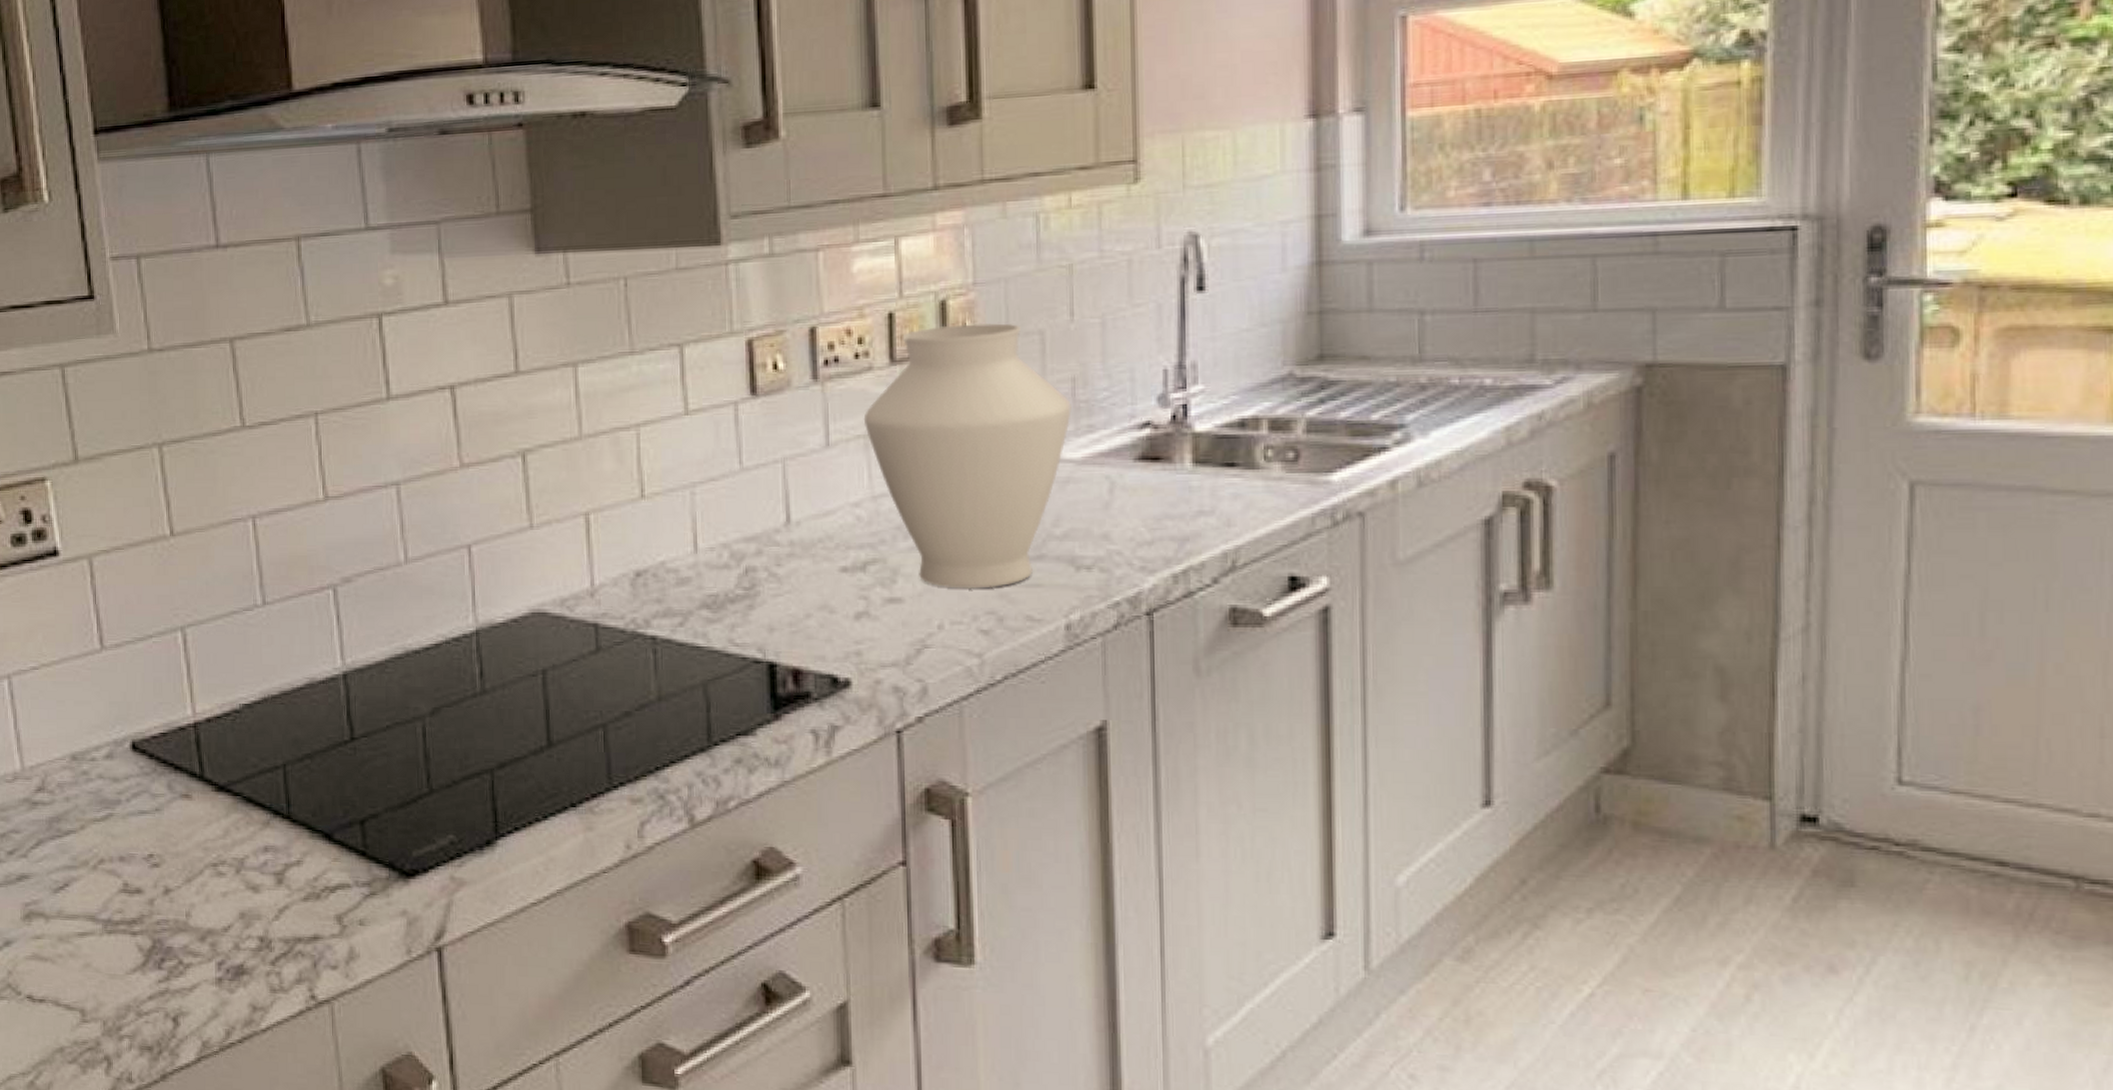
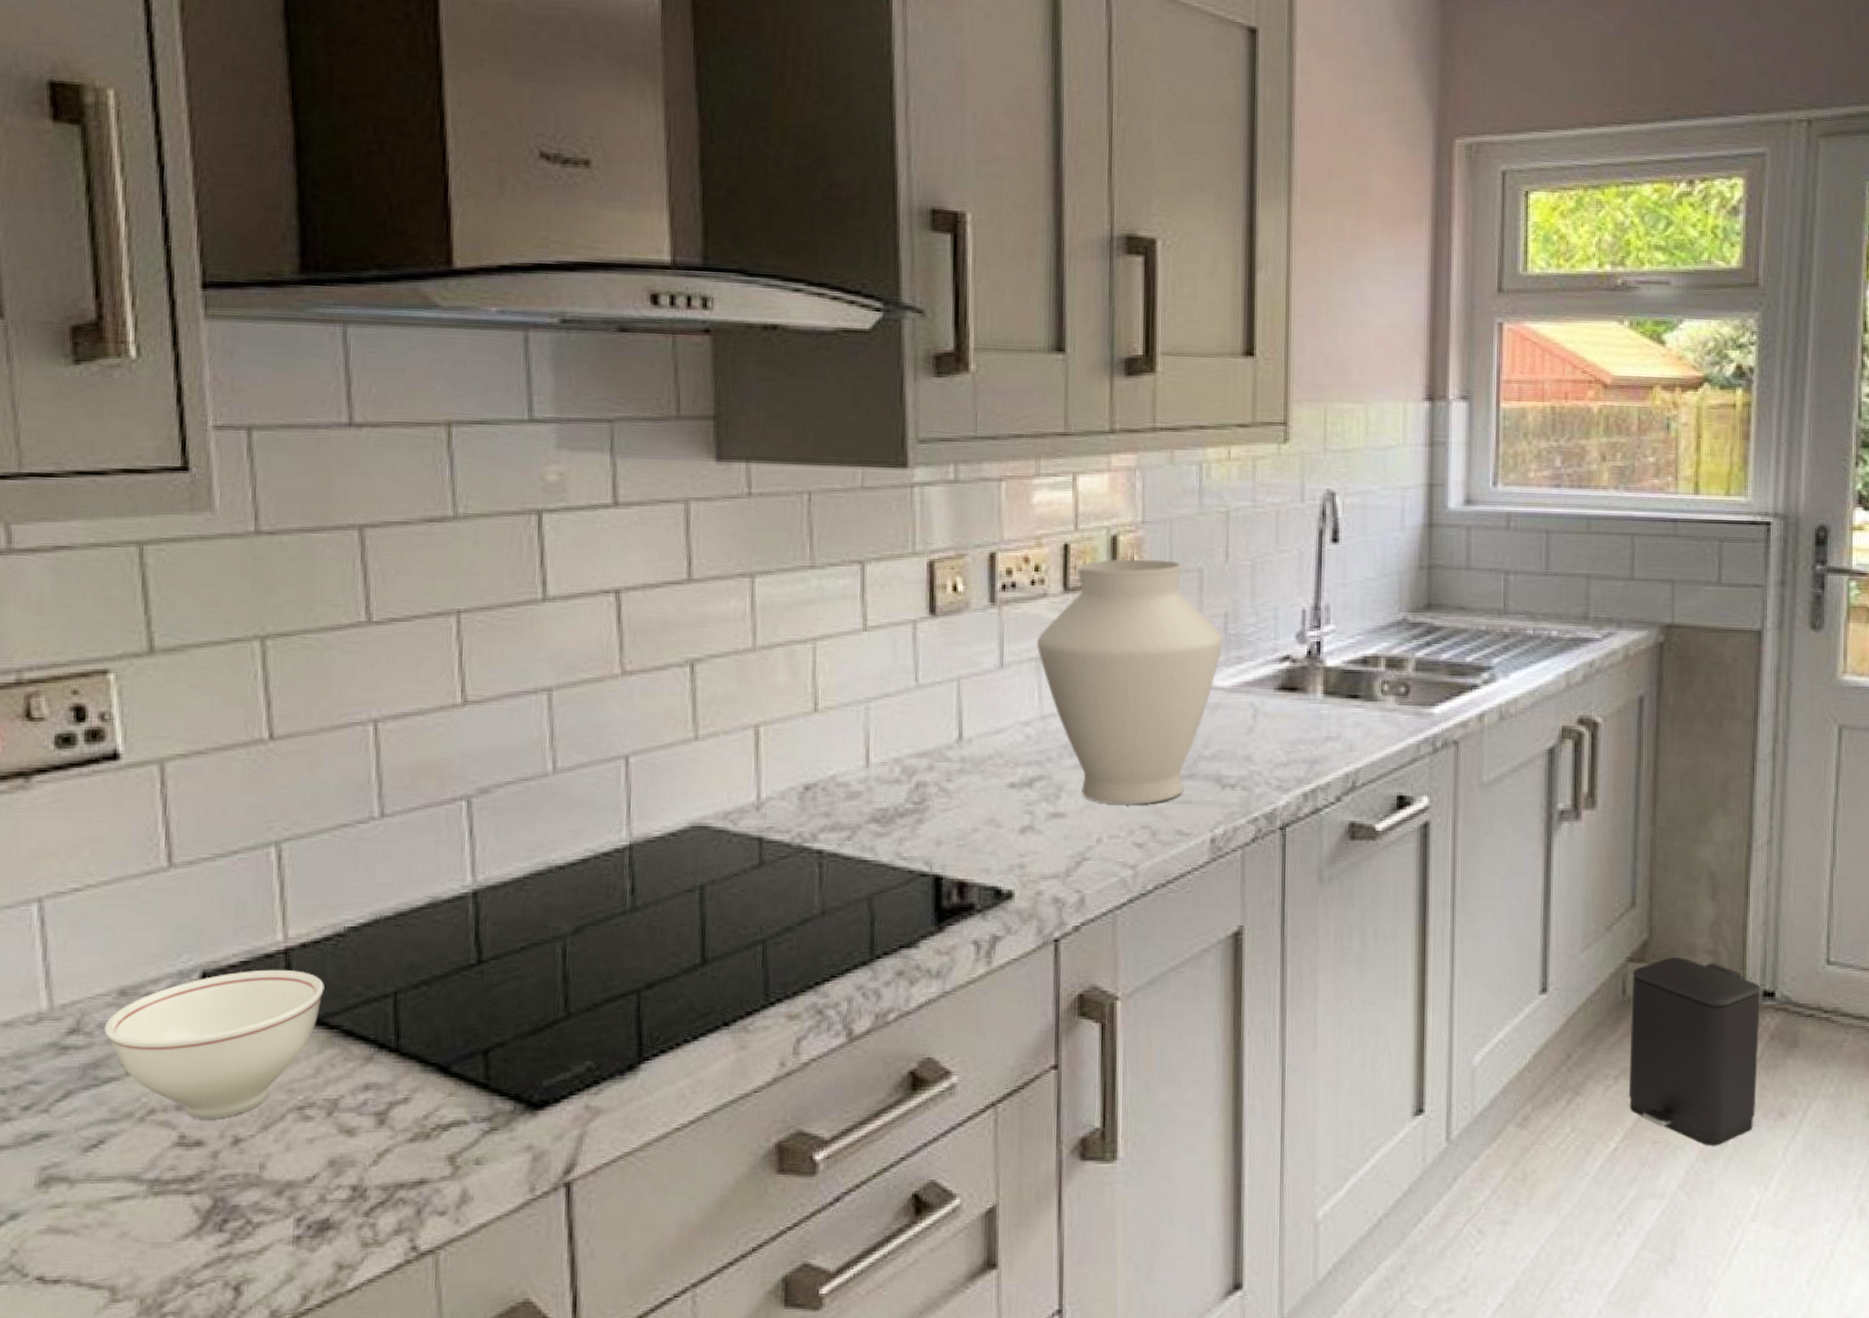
bowl: none [62,740,227,871] -> present [104,969,325,1120]
pedal bin: none [1606,769,1798,1000] -> present [1628,957,1762,1145]

